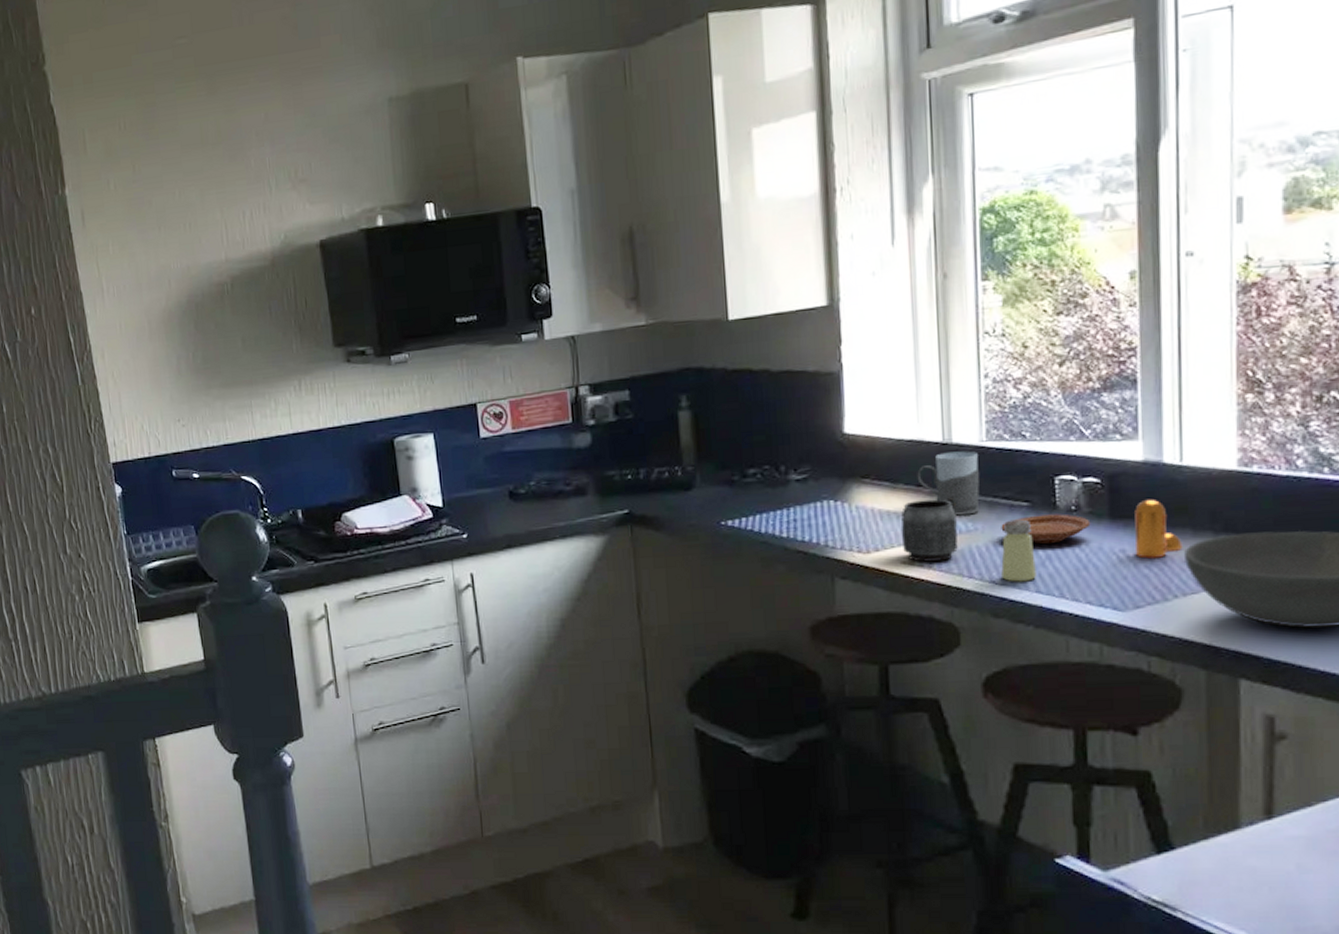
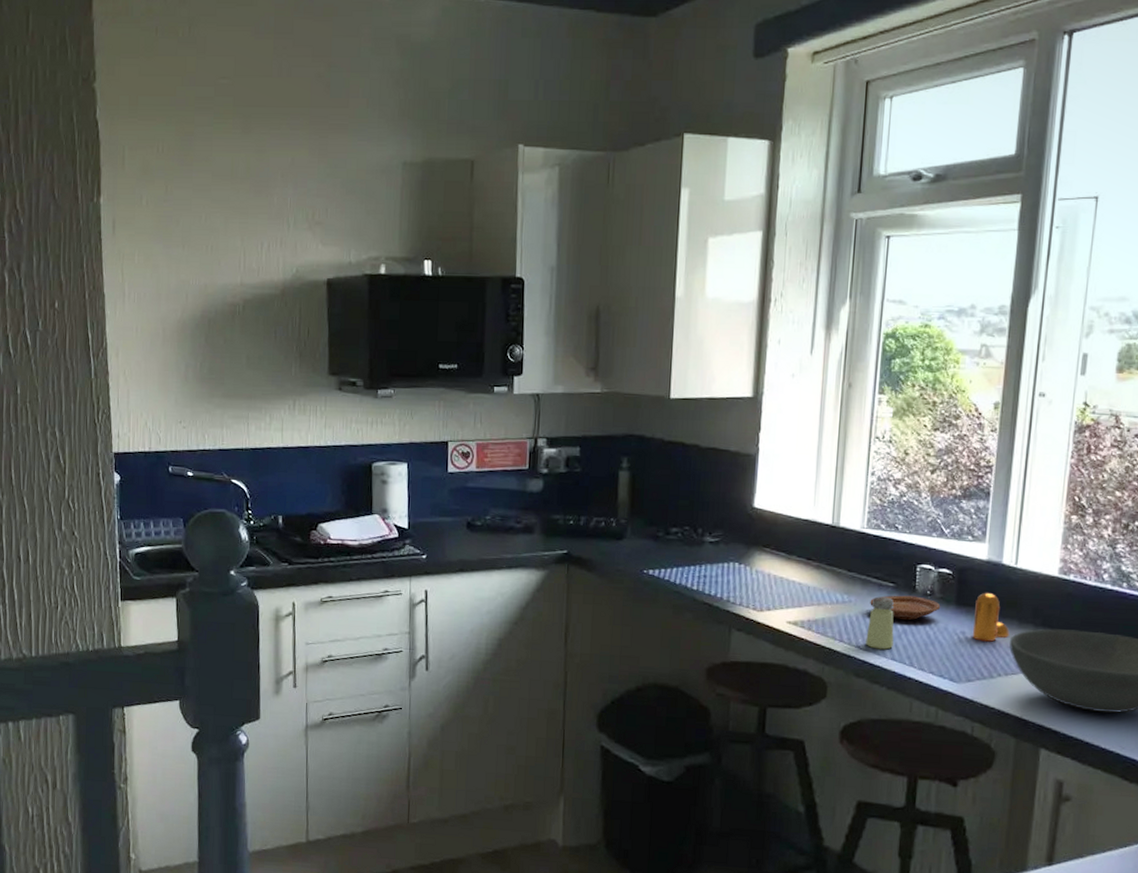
mug: present [901,496,959,562] -> none [789,571,839,625]
mug: present [917,451,980,516] -> none [808,534,859,589]

